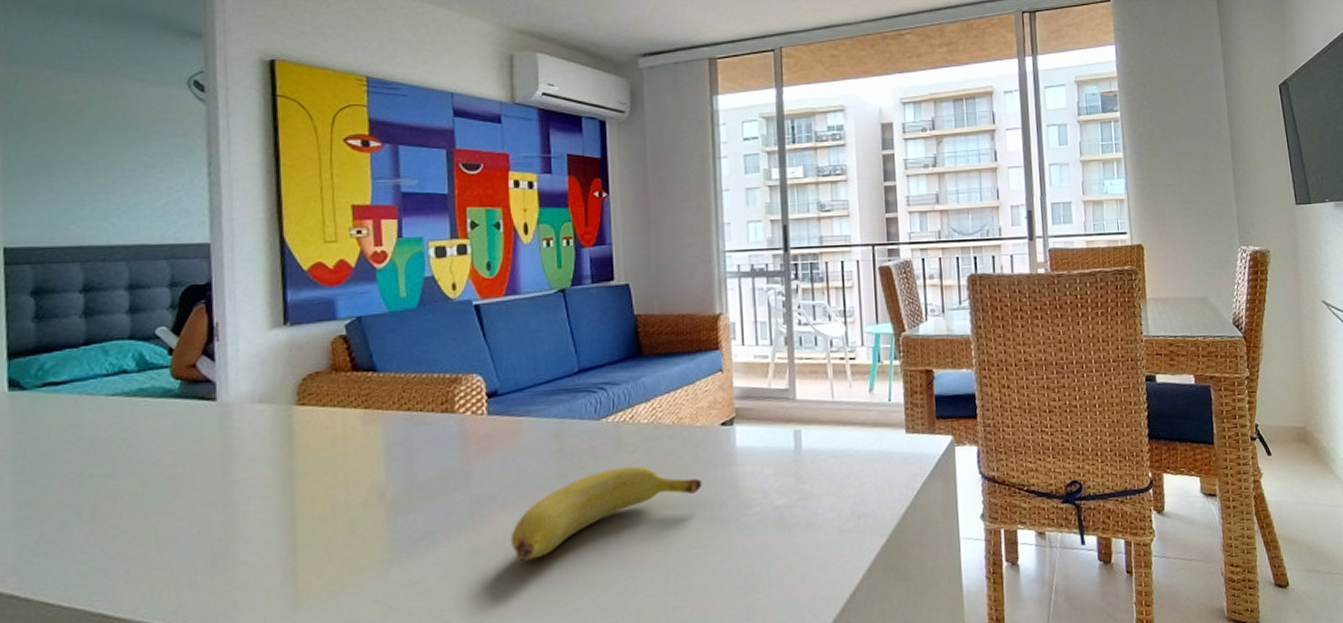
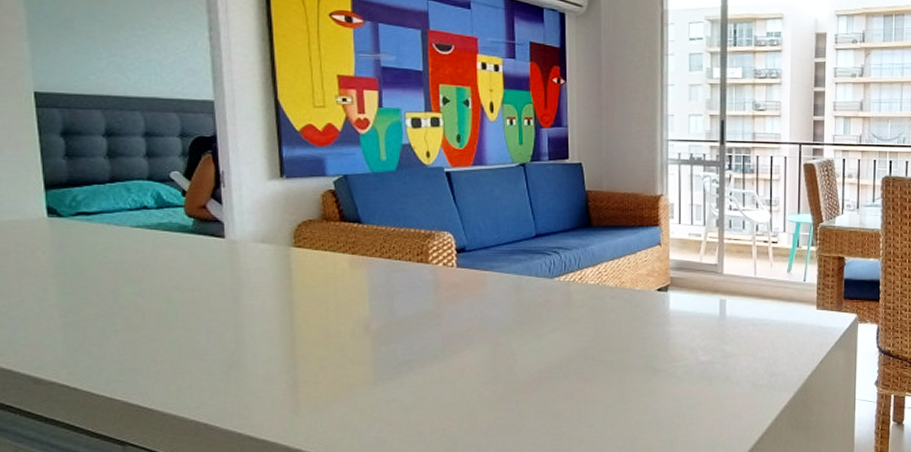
banana: present [510,465,702,561] -> none [475,319,639,389]

